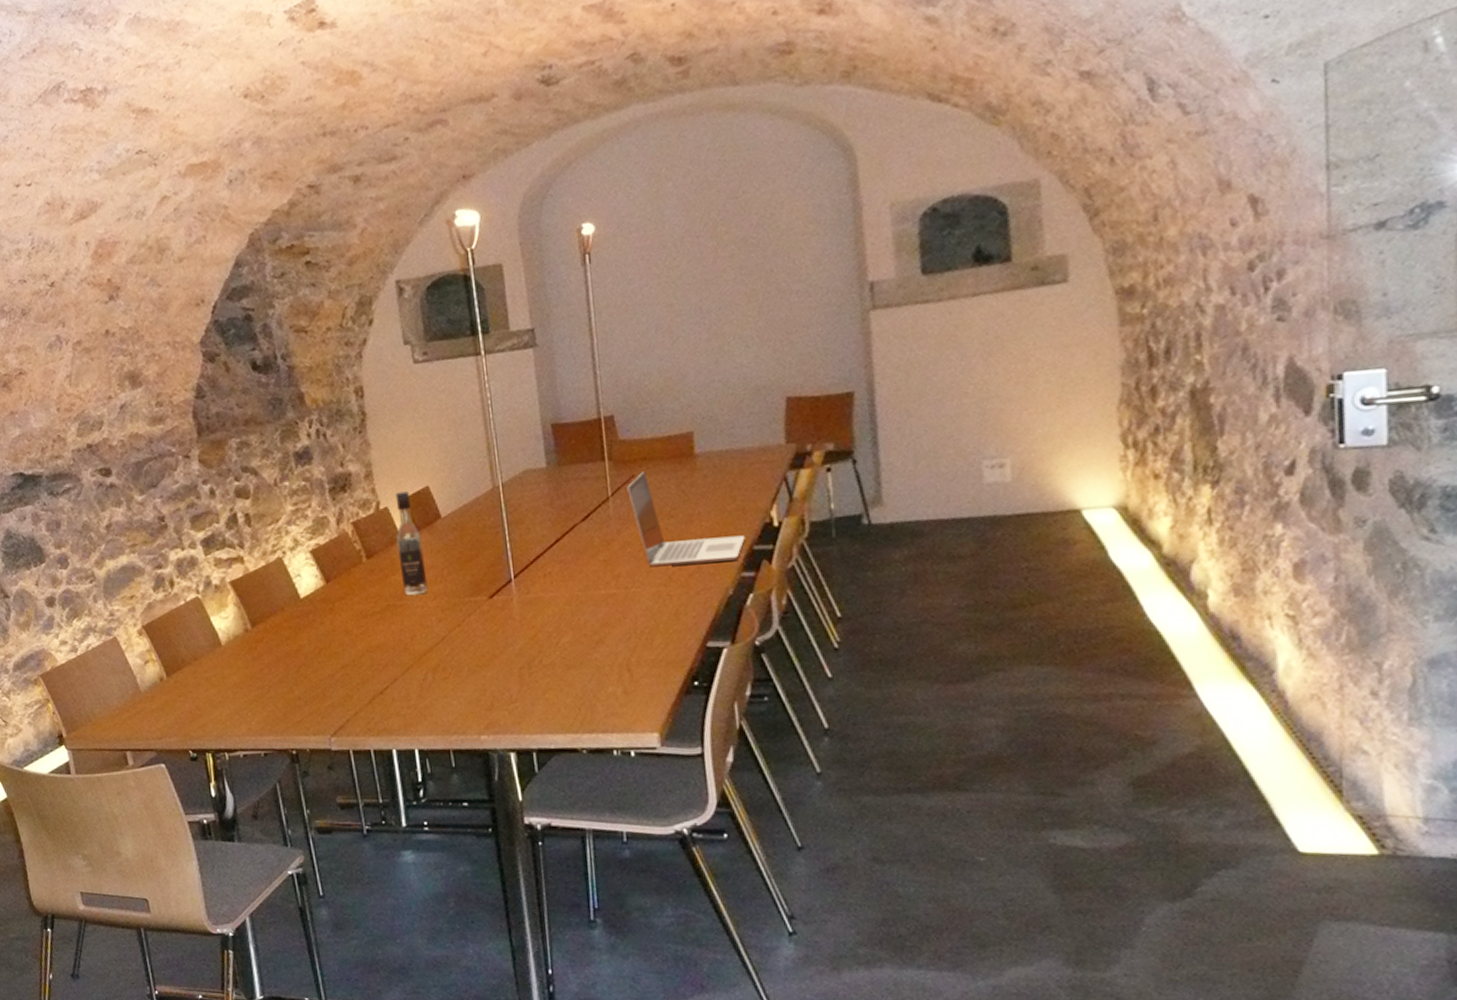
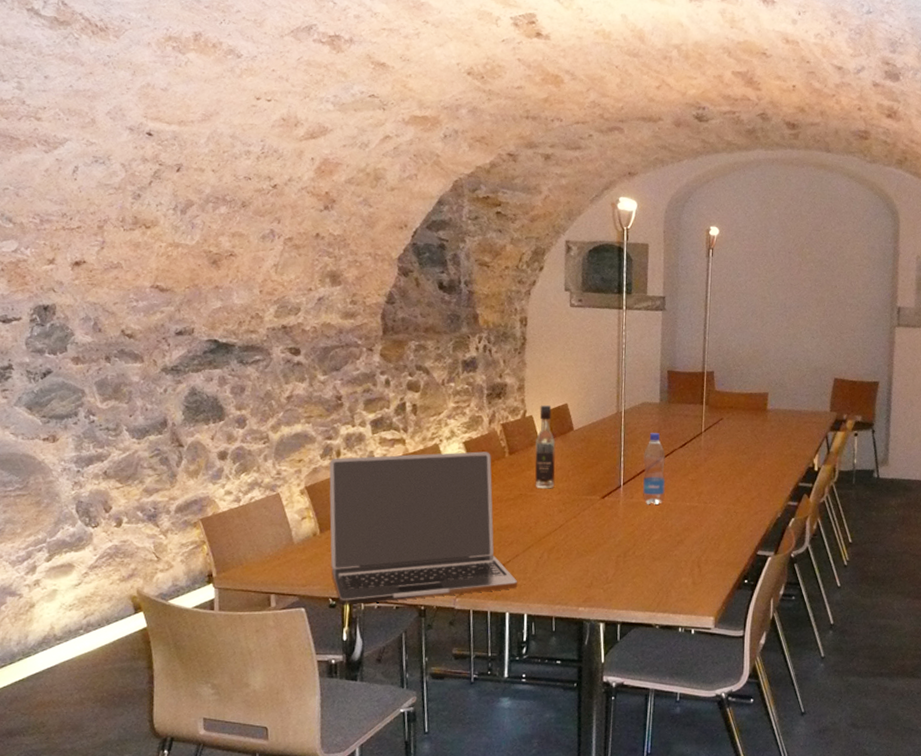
laptop: none [163,559,402,757] -> present [329,451,518,605]
bottle: none [535,506,571,599] -> present [643,433,666,506]
laptop: present [627,471,745,568] -> none [716,417,794,492]

